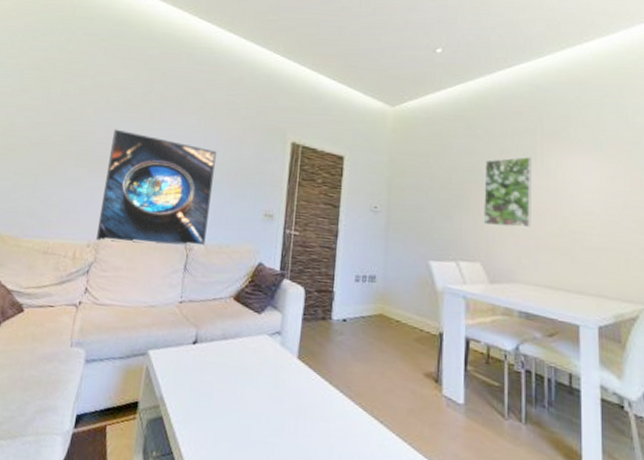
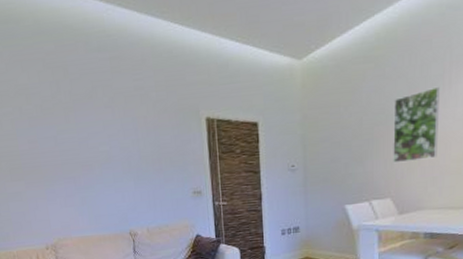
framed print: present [96,129,216,246] -> none [36,137,146,243]

